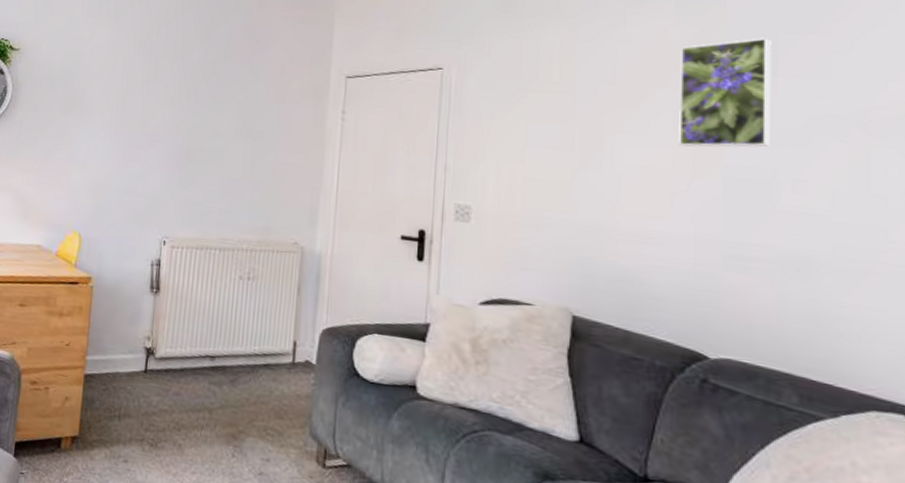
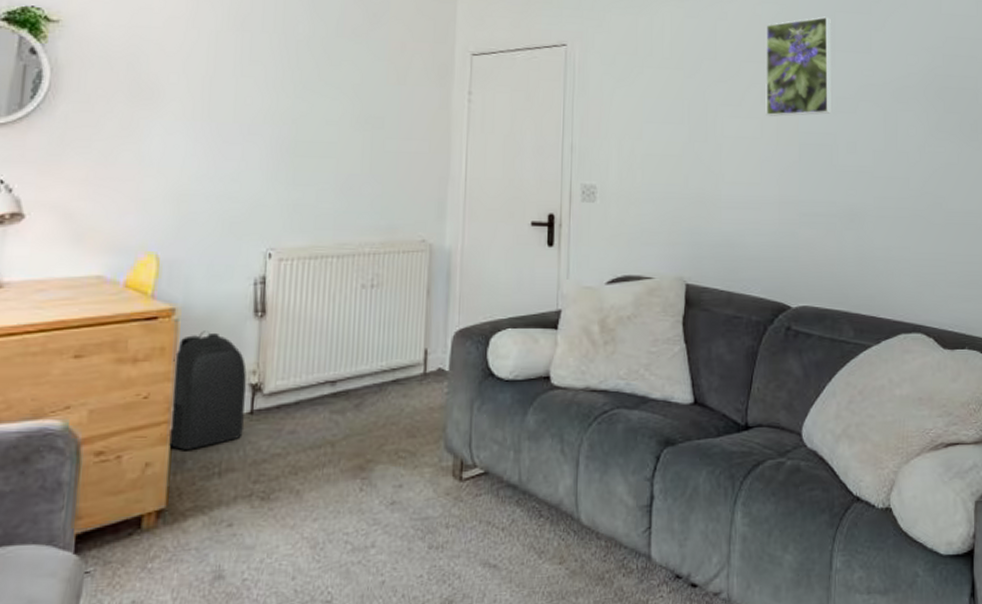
backpack: none [83,298,143,393] -> present [169,331,247,450]

